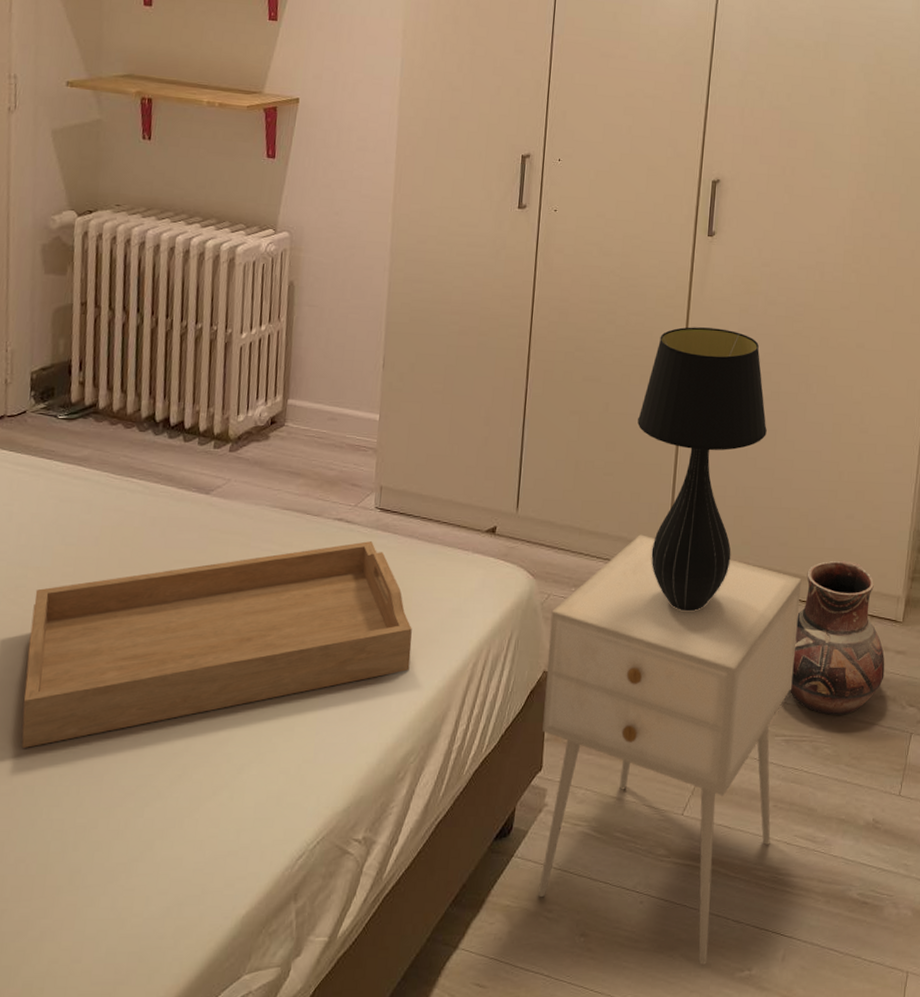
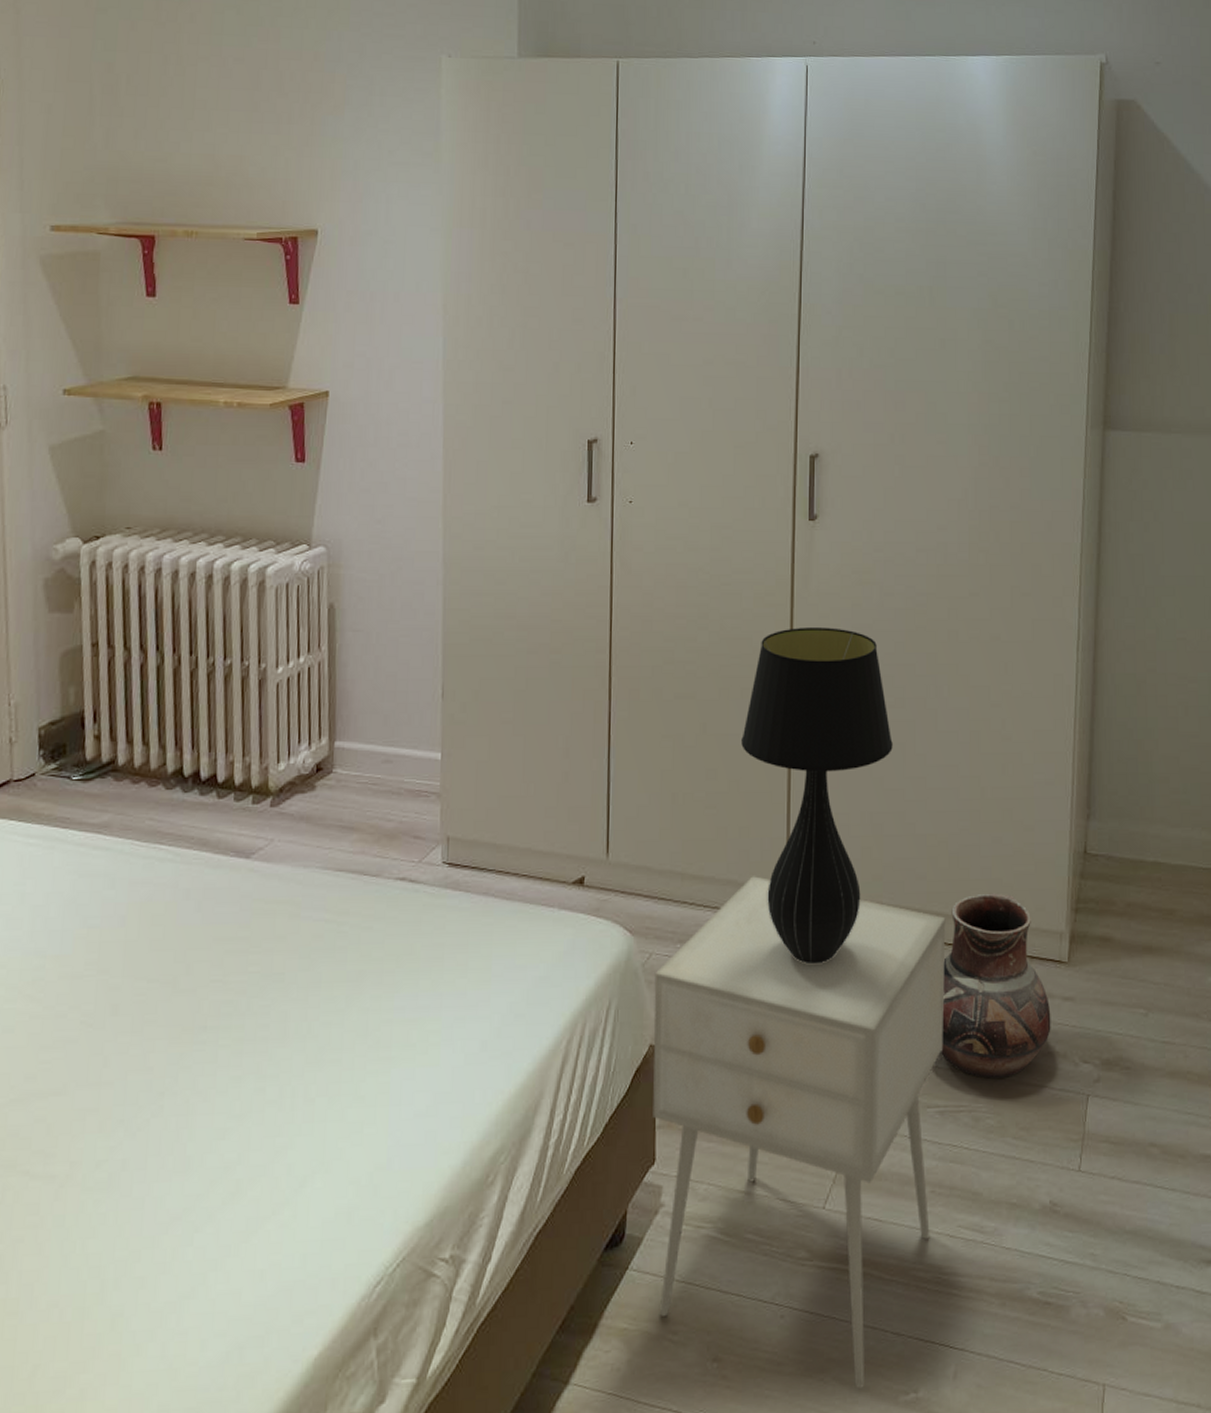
serving tray: present [21,541,412,748] -> none [47,903,494,1171]

